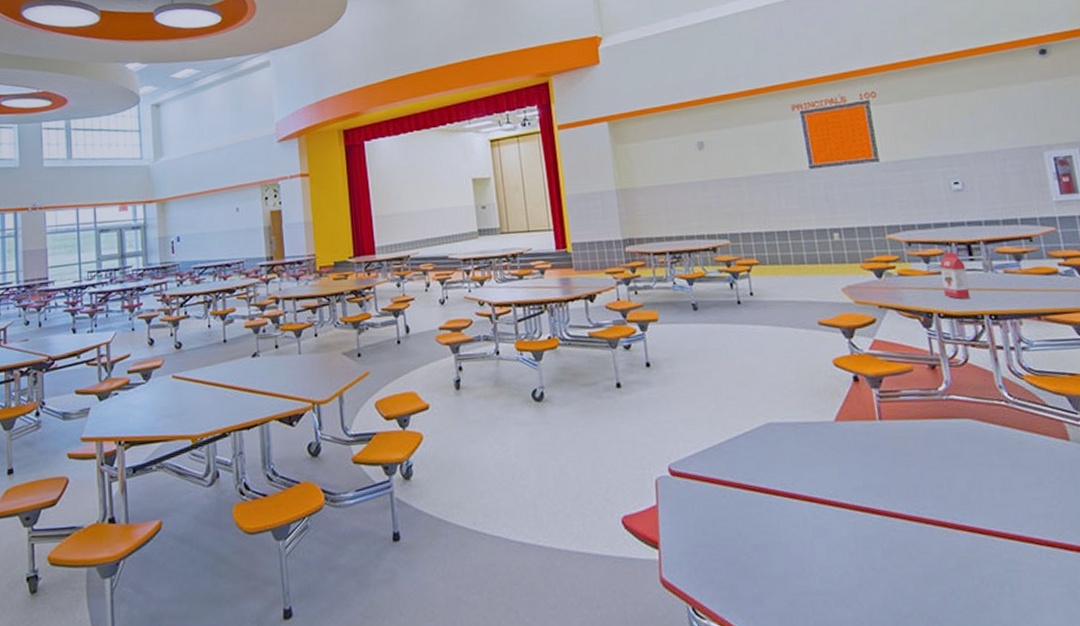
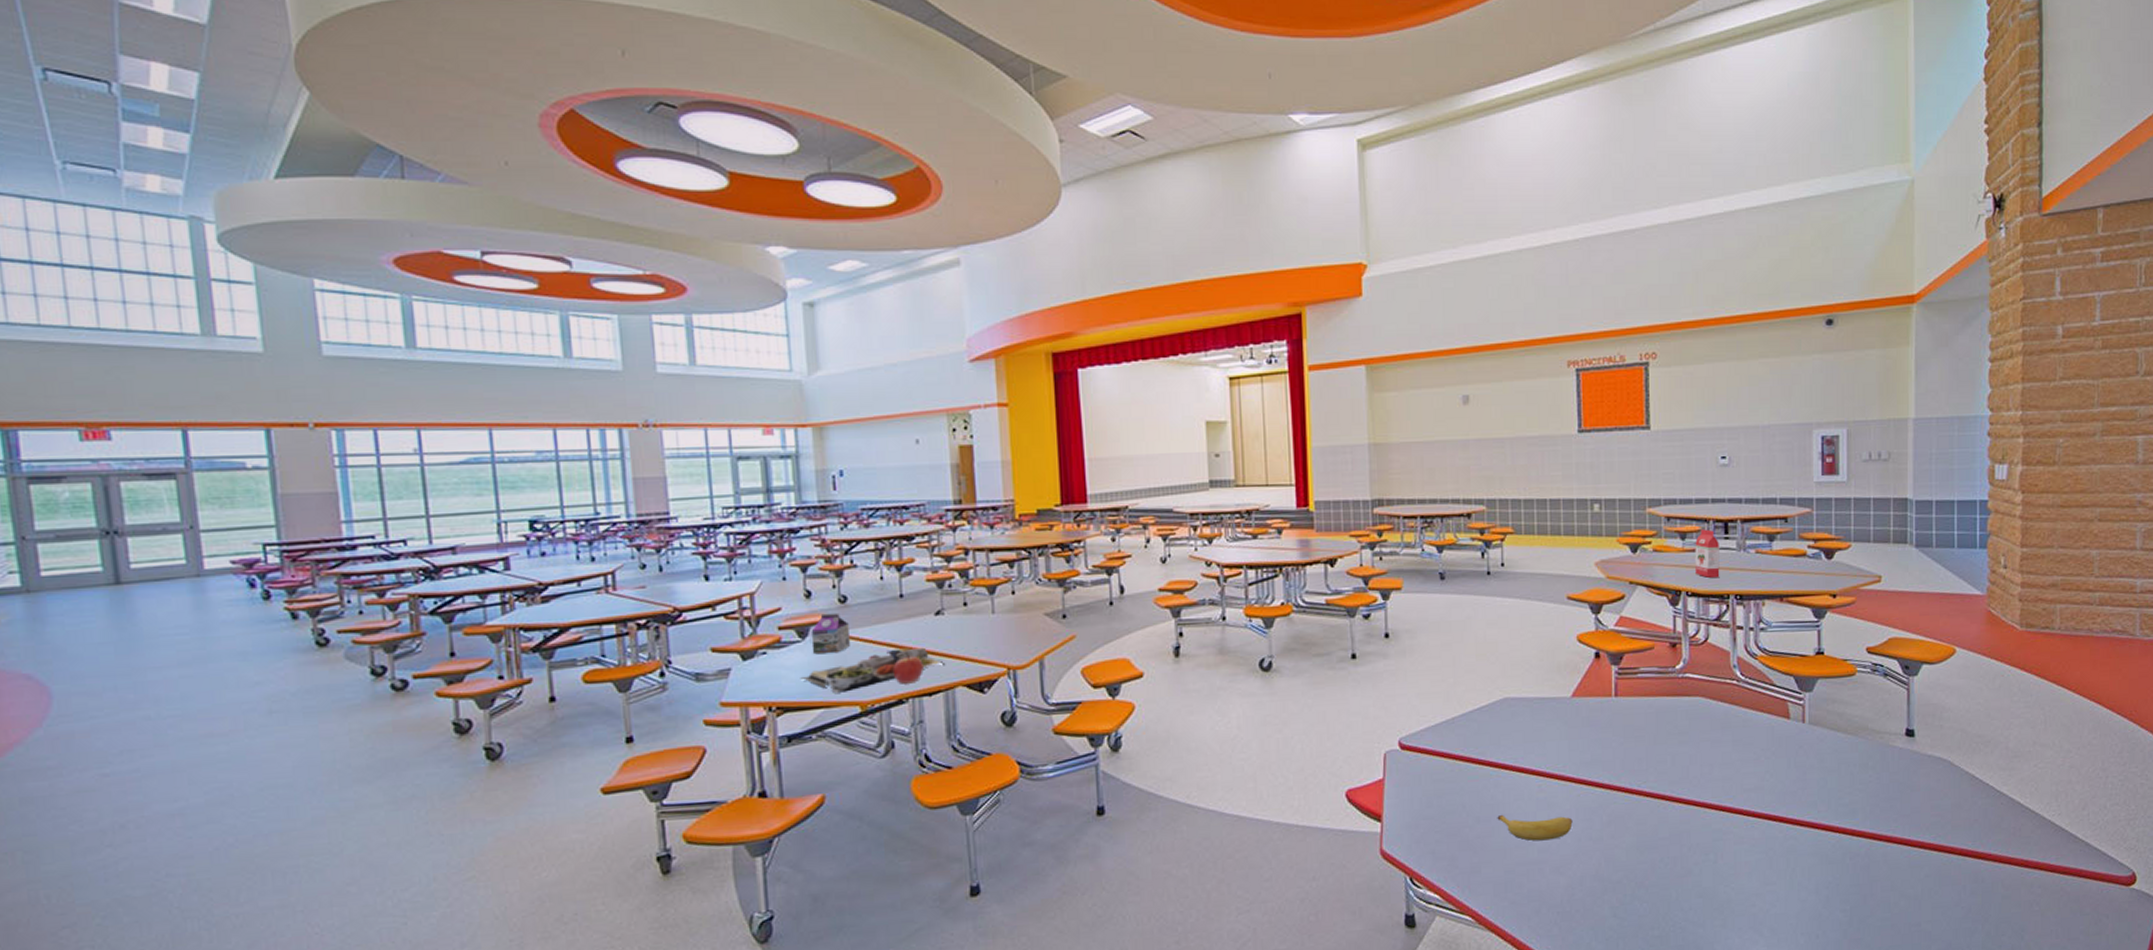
food tray: none [144,386,261,429] -> present [800,647,946,694]
milk carton: none [153,357,184,395] -> present [811,612,850,655]
apple: none [218,392,243,419] -> present [892,654,924,684]
banana: none [774,542,853,571] -> present [1497,814,1573,841]

